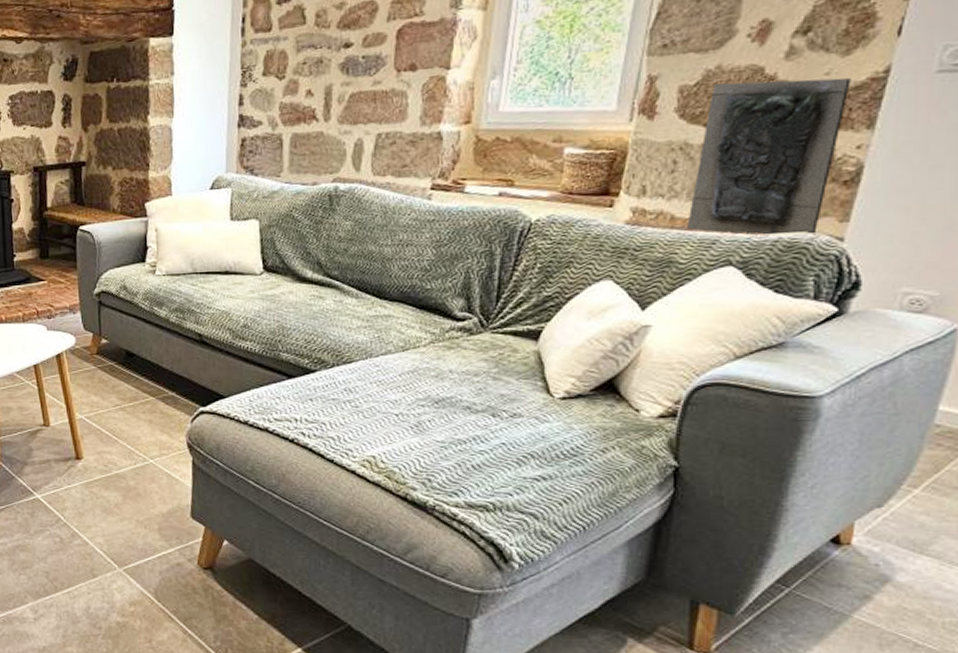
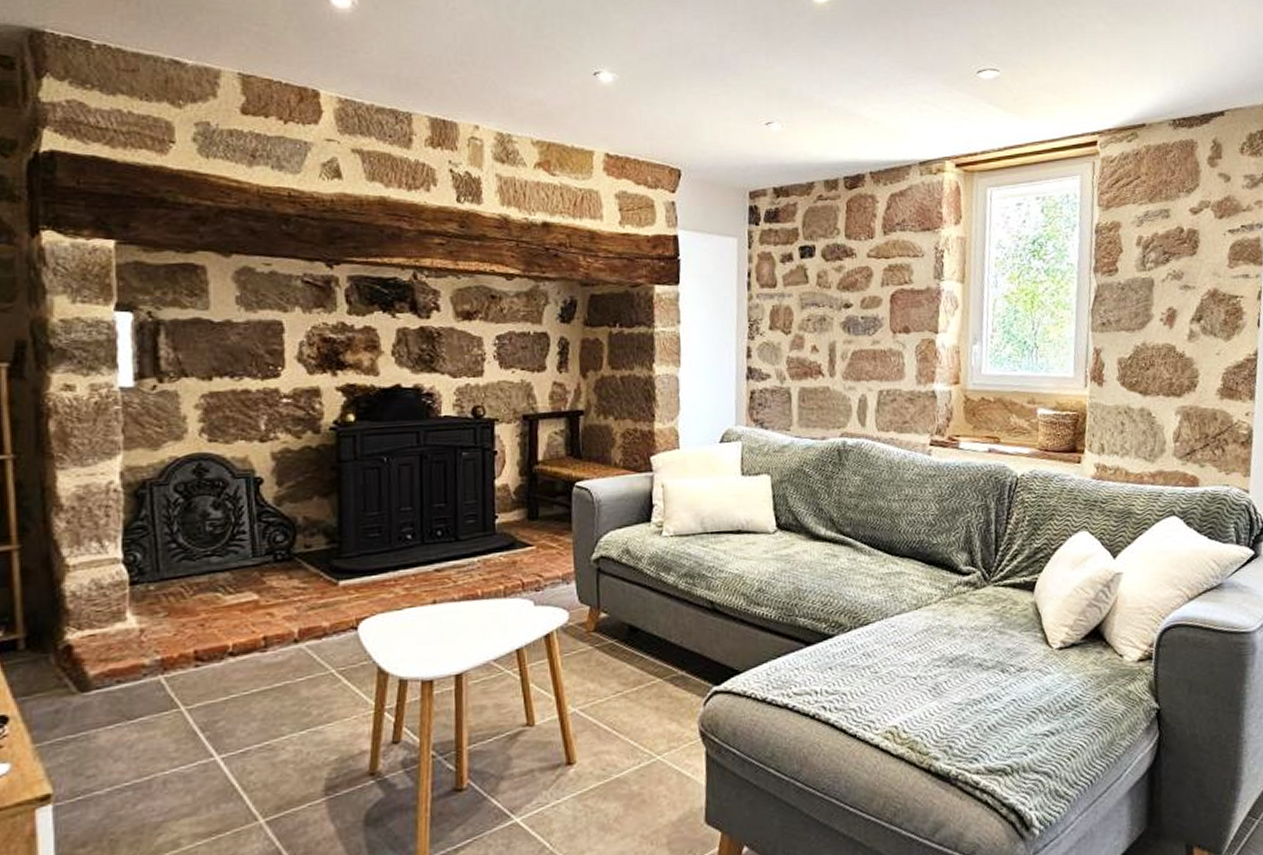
relief plaque: present [687,78,851,237] -> none [1138,357,1235,490]

